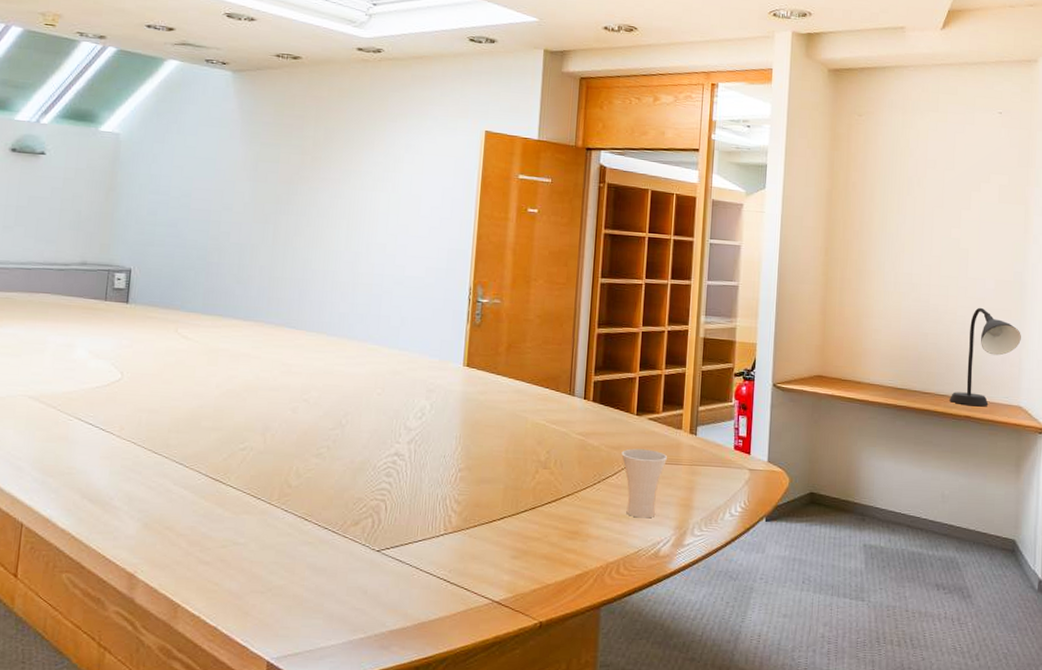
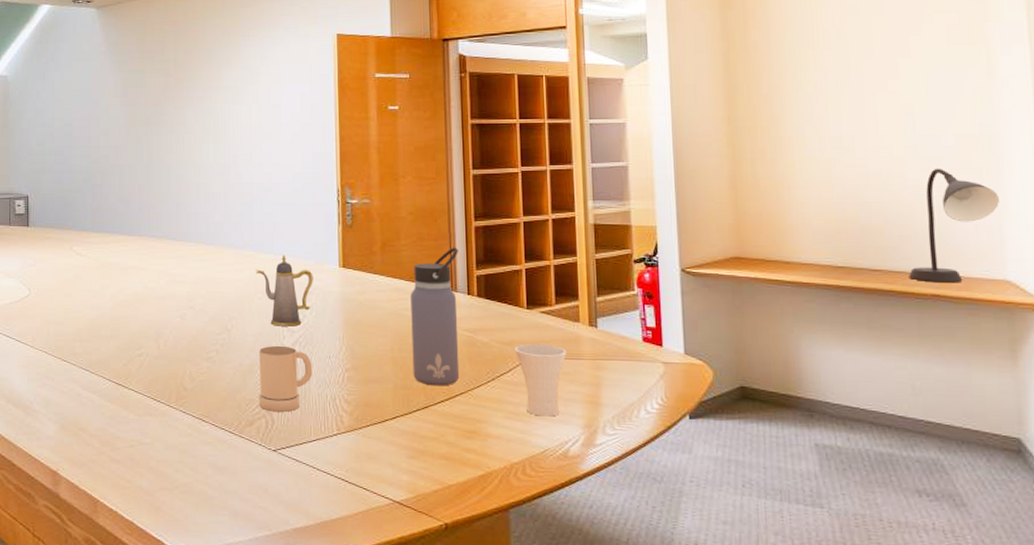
mug: none [367,443,426,511] -> present [258,345,313,412]
coffee pot: none [377,350,437,424] -> present [255,255,313,327]
water bottle: none [524,352,580,488] -> present [410,247,460,386]

